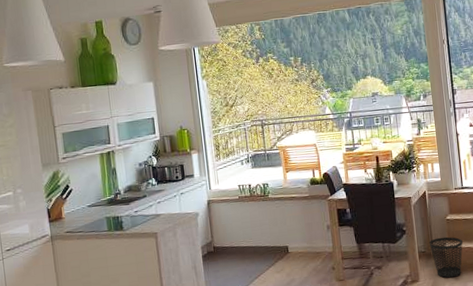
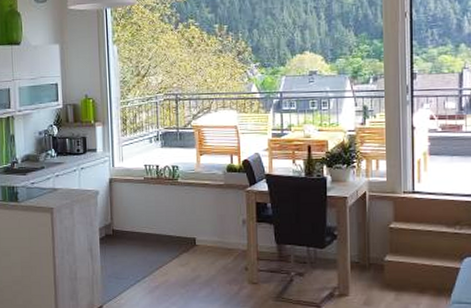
wastebasket: present [429,237,463,278] -> none [365,248,408,296]

